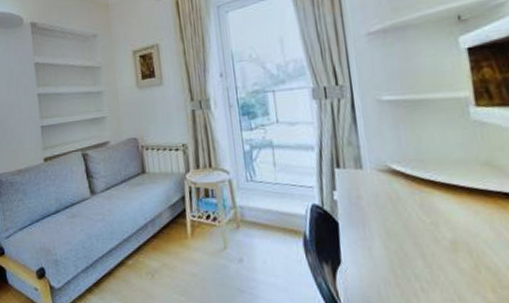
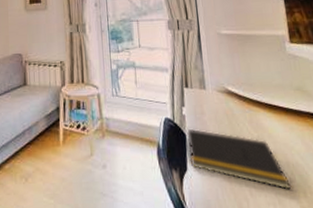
notepad: none [339,215,474,285] -> present [187,128,291,190]

